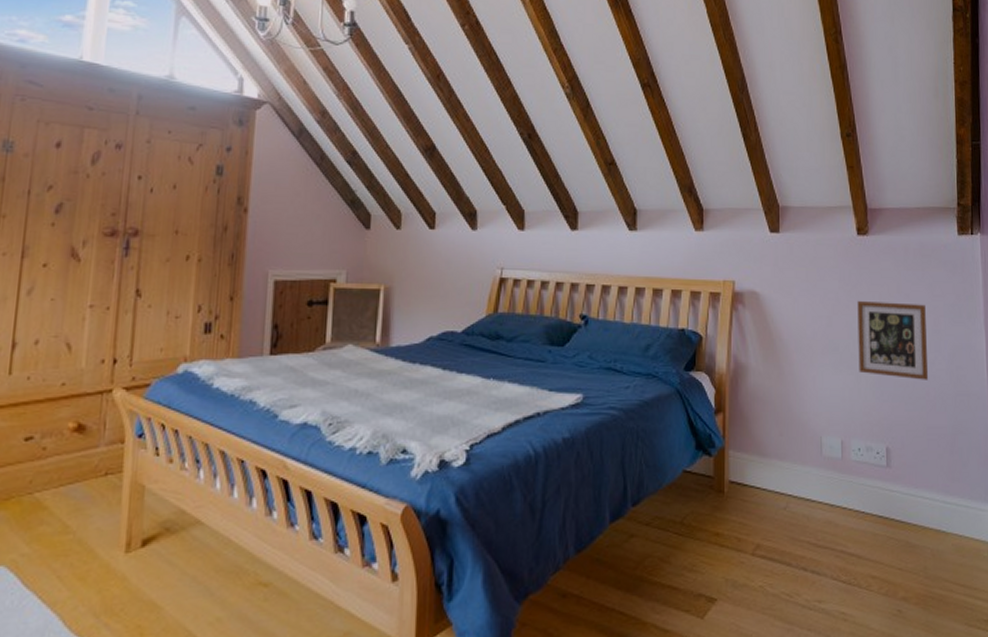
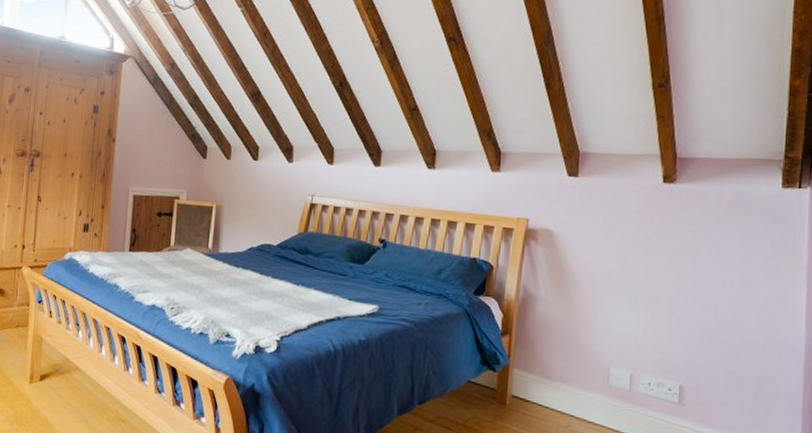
picture frame: present [857,300,929,380] -> none [654,245,737,328]

